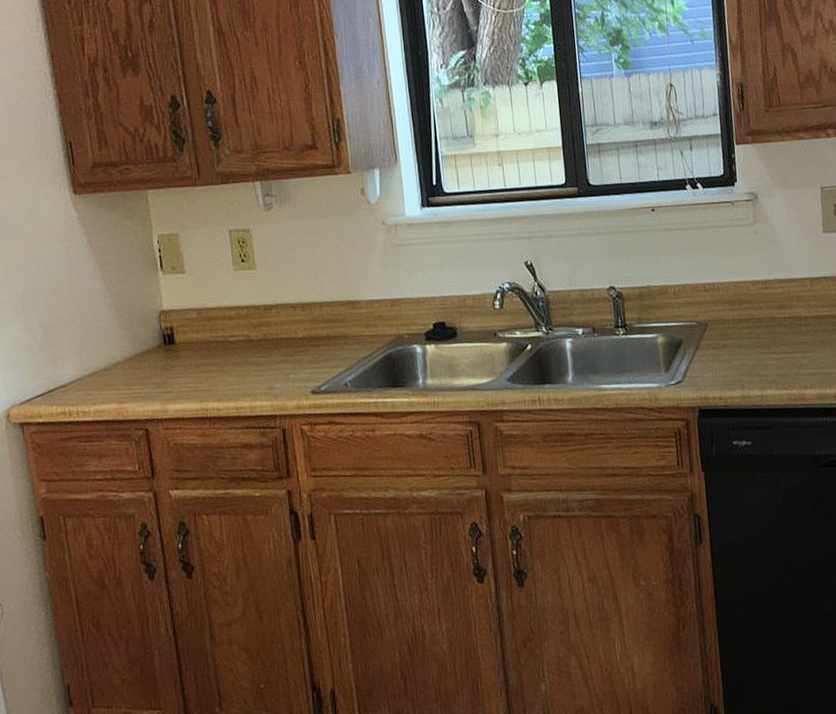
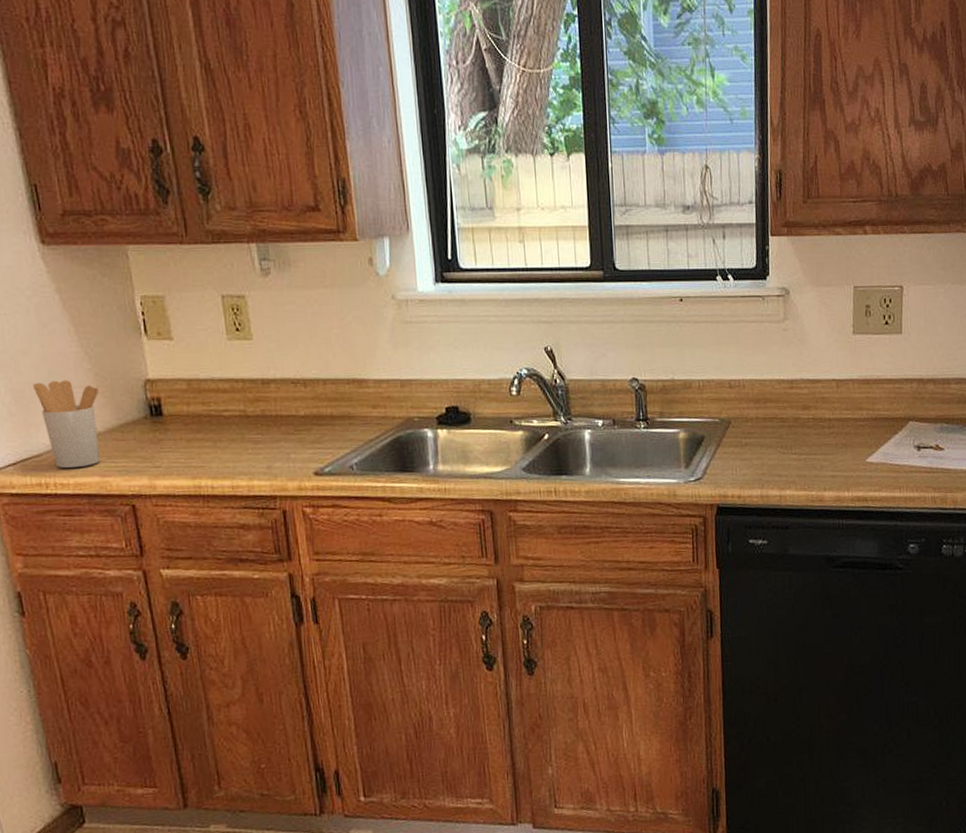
utensil holder: none [61,315,120,397] -> present [32,380,100,469]

